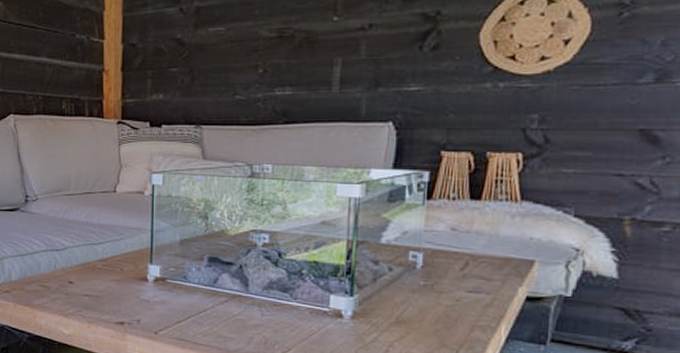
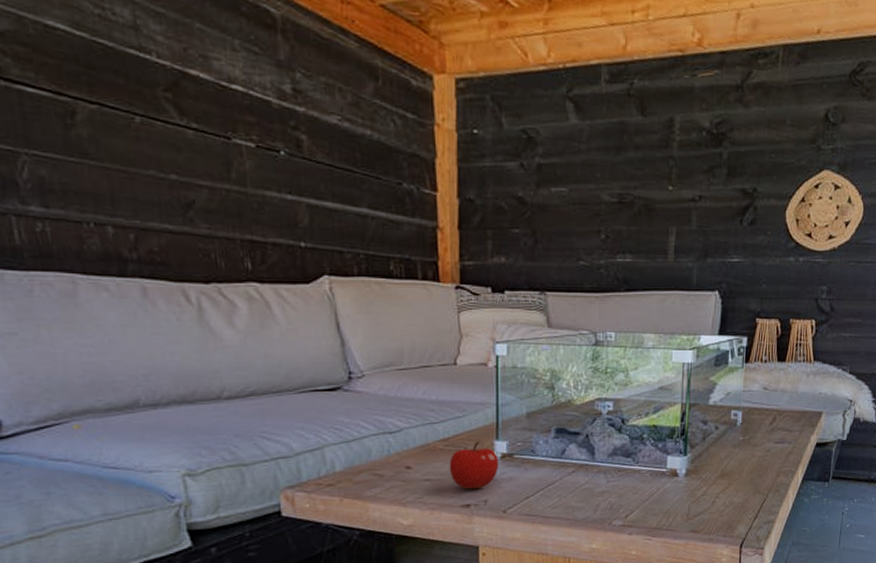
apple: none [106,263,152,309] -> present [449,441,499,490]

